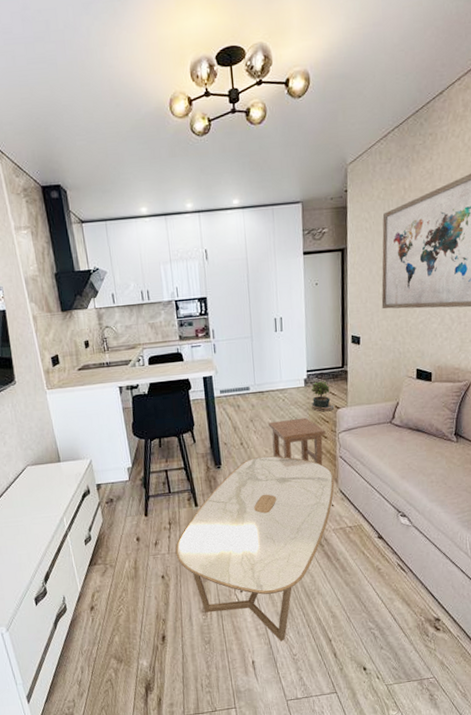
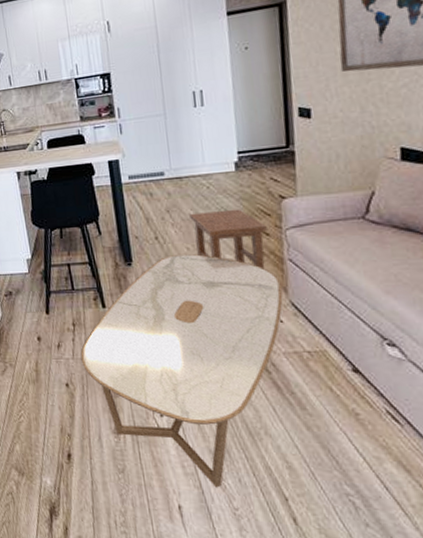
potted plant: present [310,381,335,412] -> none [244,164,278,203]

